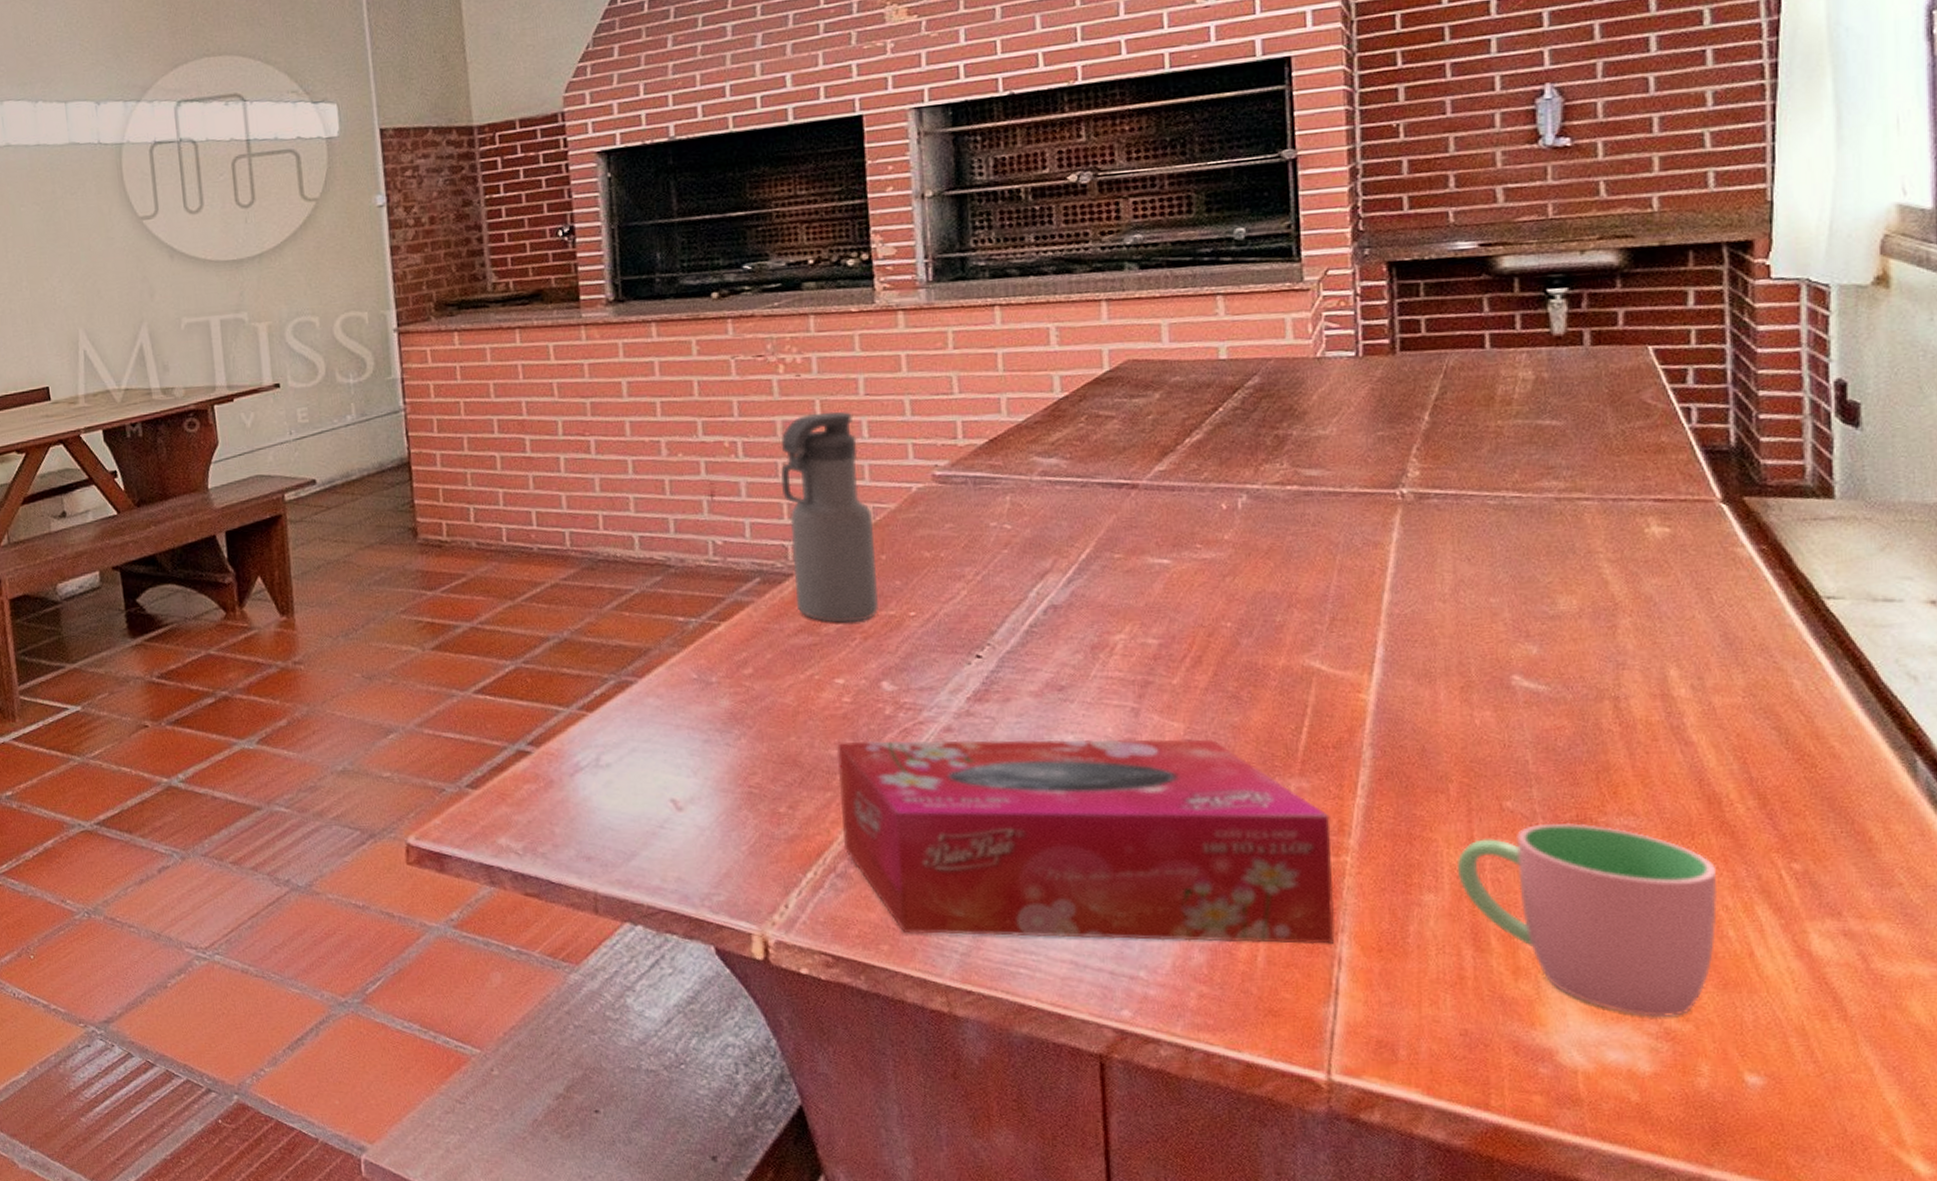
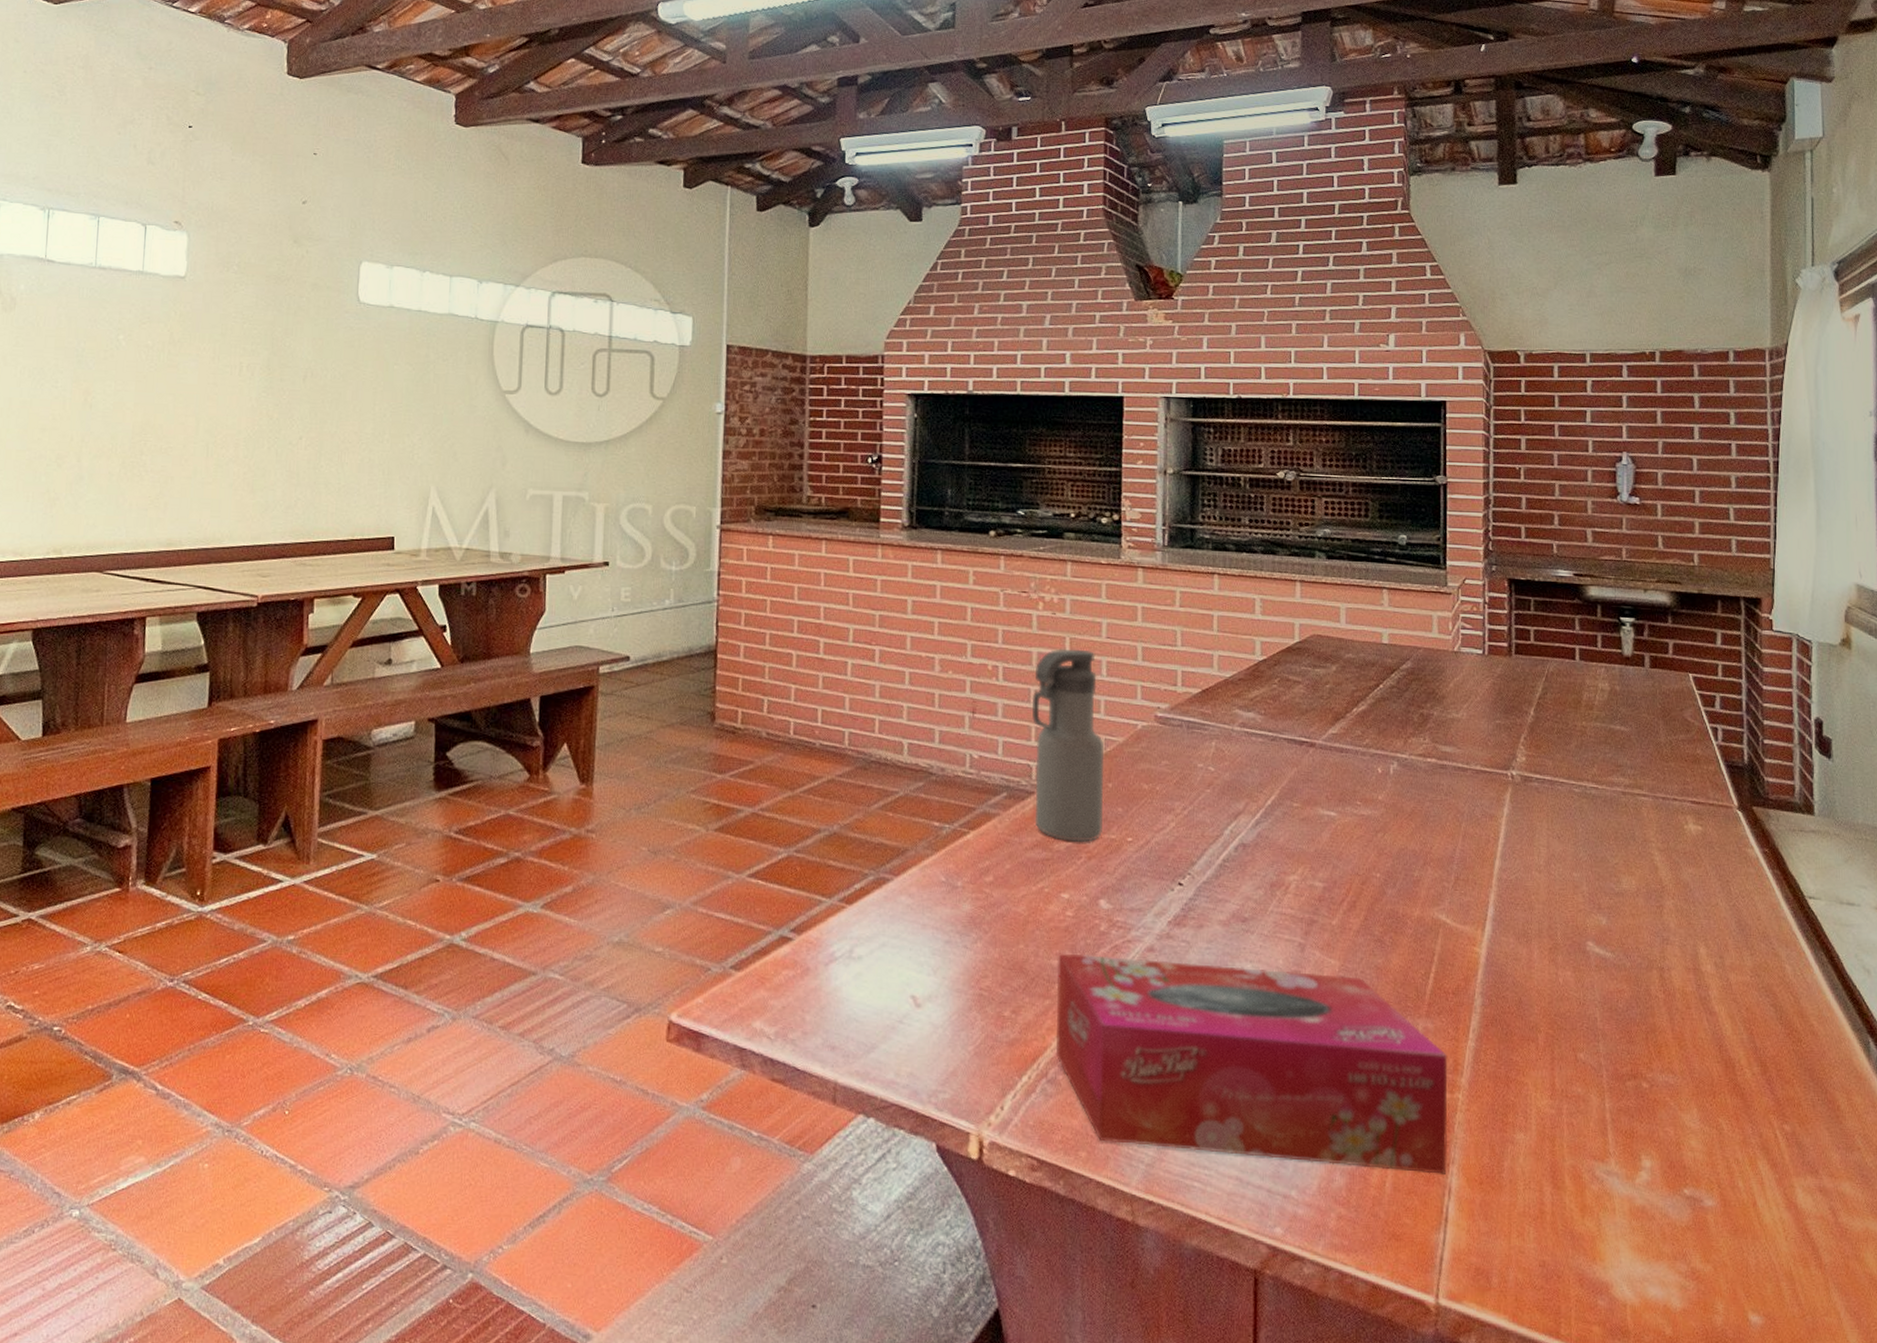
cup: present [1456,822,1718,1017] -> none [1541,1075,1732,1257]

